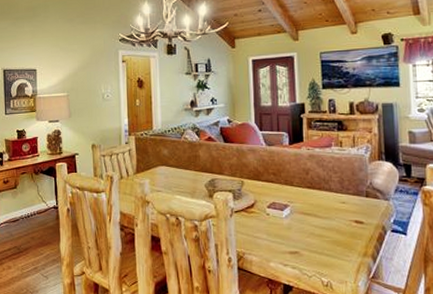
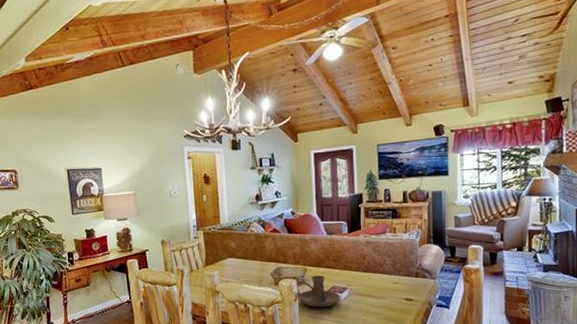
candle holder: none [231,189,282,225] -> present [295,275,341,307]

